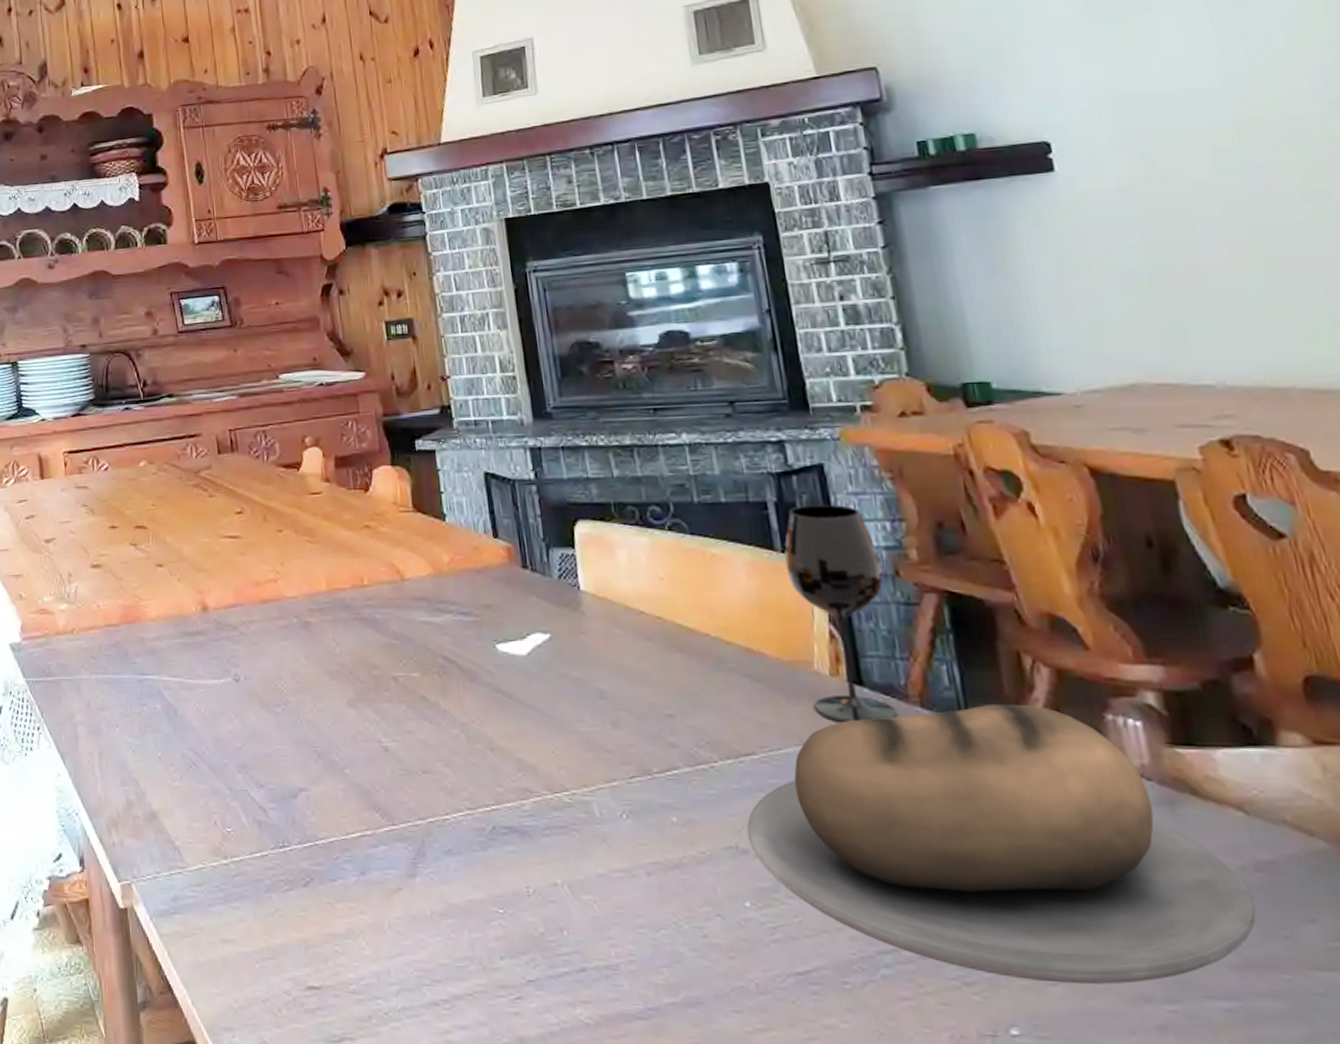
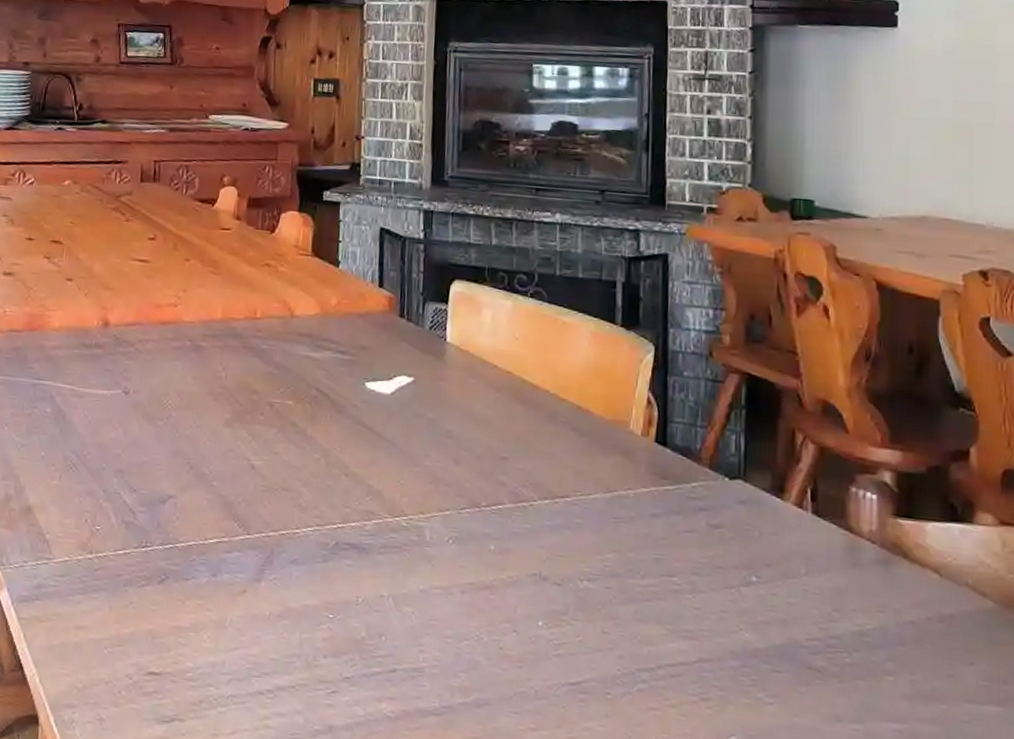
bread: present [747,703,1256,985] -> none [551,471,932,706]
wine glass: present [784,504,897,722] -> none [621,288,699,477]

